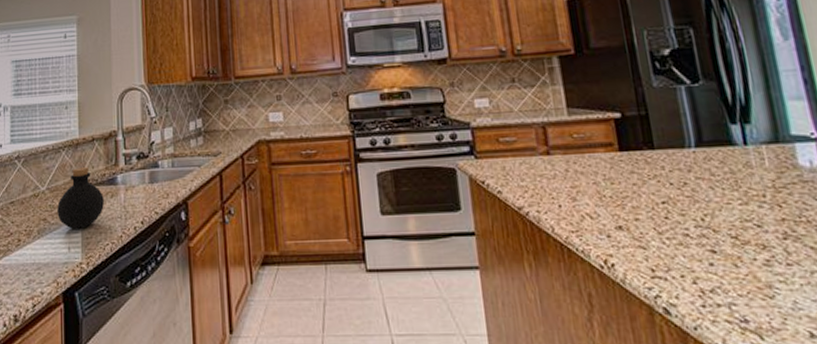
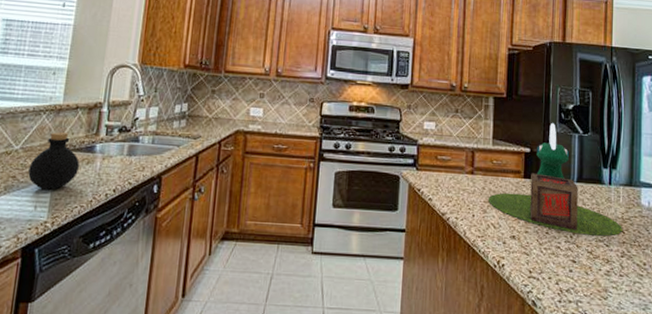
plant pot: none [575,75,779,215] -> present [487,122,623,236]

